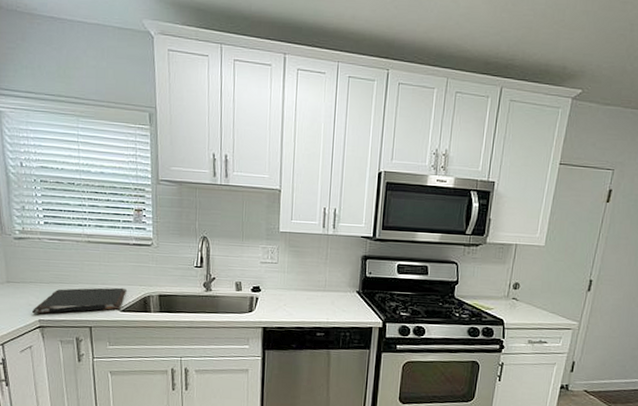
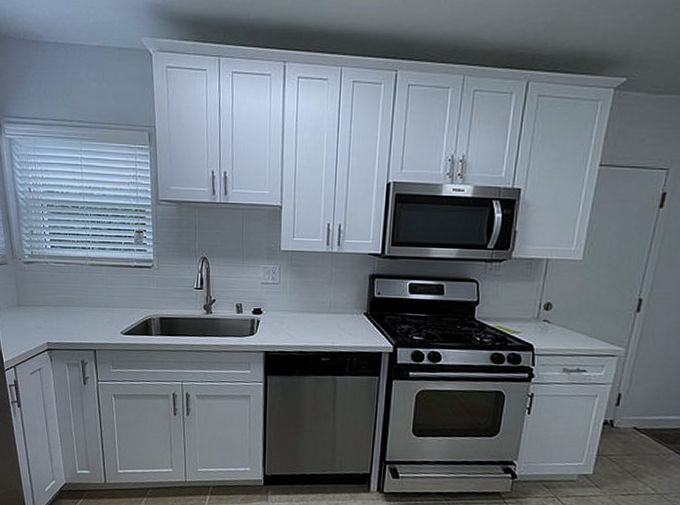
cutting board: present [32,287,127,314] -> none [41,310,129,337]

